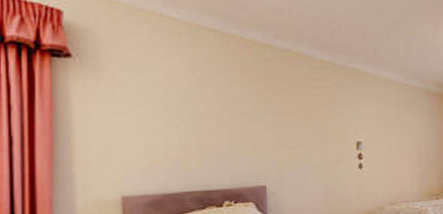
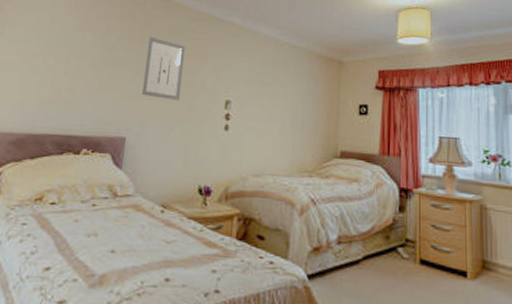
wall art: none [274,87,313,146] -> present [142,36,185,100]

